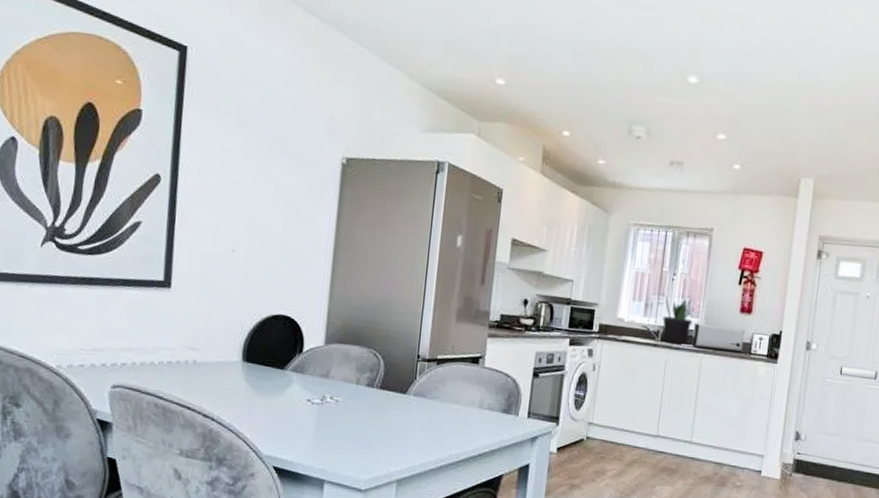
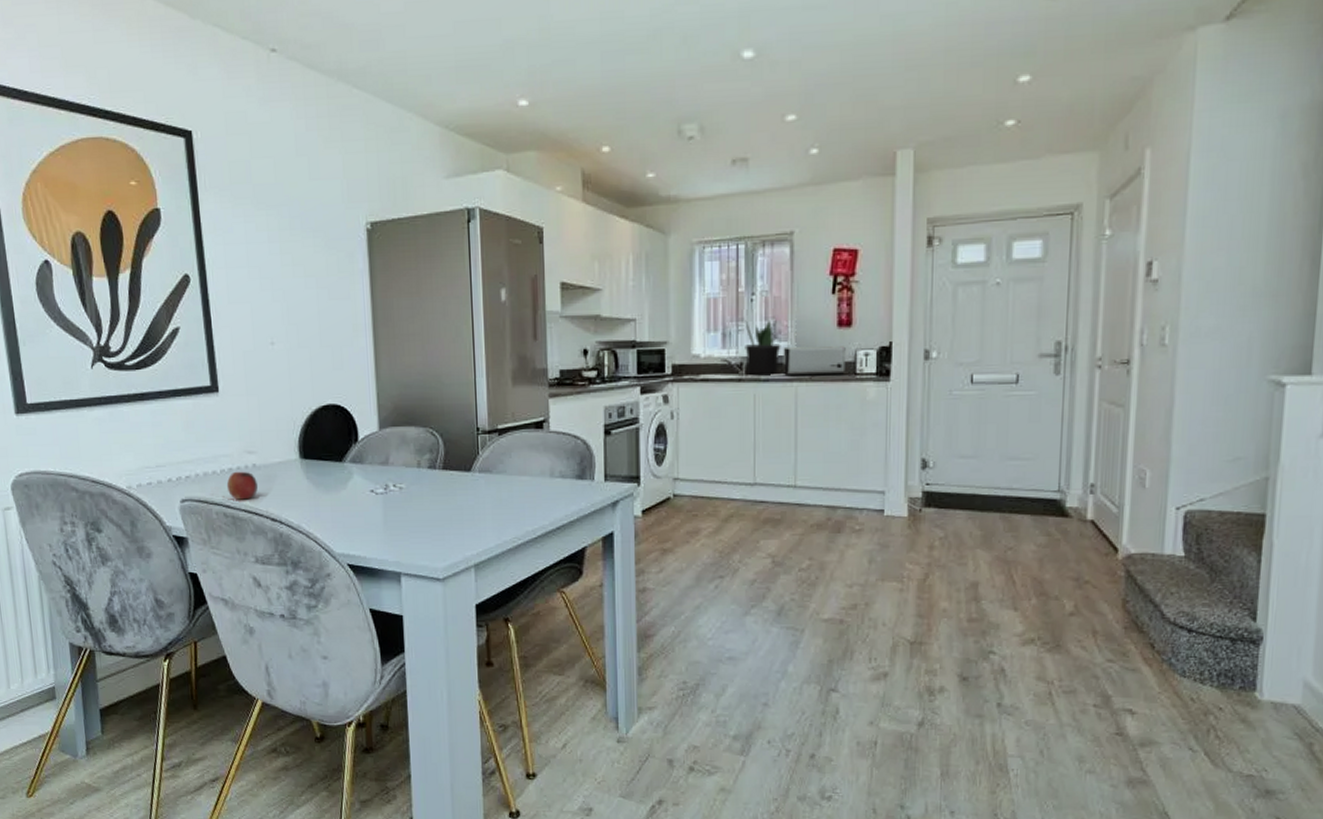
fruit: none [162,365,195,394] -> present [226,471,258,500]

